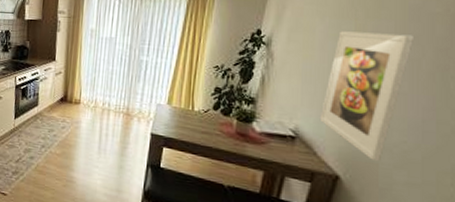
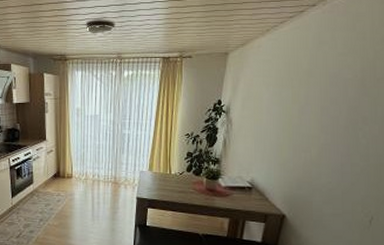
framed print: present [319,31,415,162] -> none [269,97,334,200]

